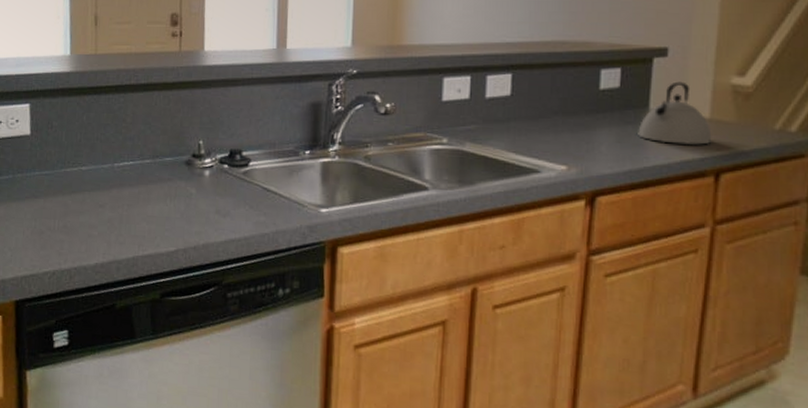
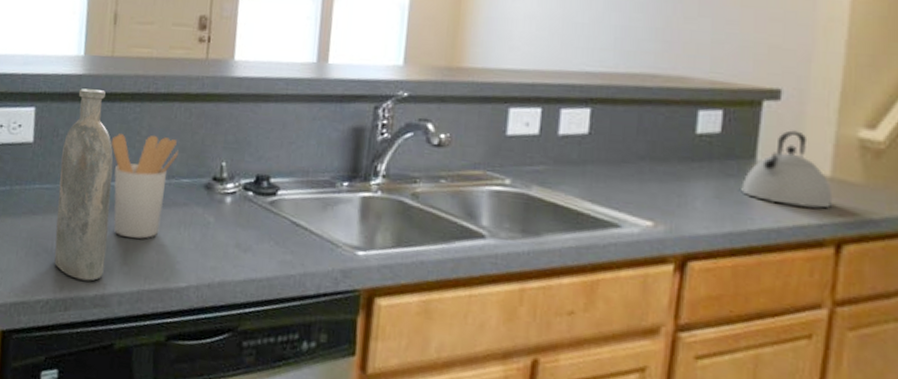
bottle: none [56,84,104,252] -> present [54,88,114,281]
utensil holder: none [100,121,160,213] -> present [111,134,178,239]

